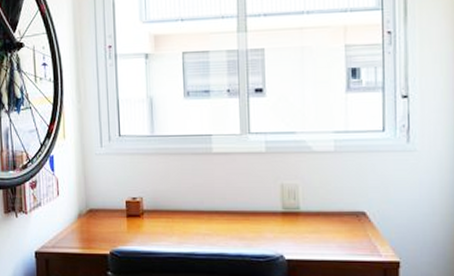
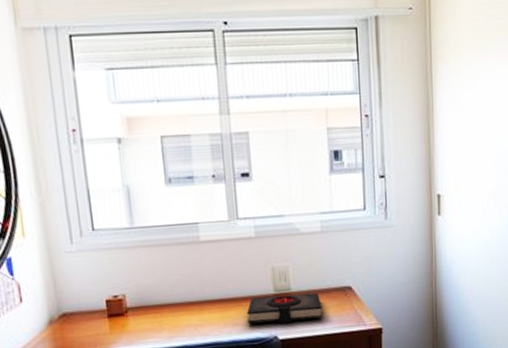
book: none [254,212,333,243] -> present [247,292,323,324]

